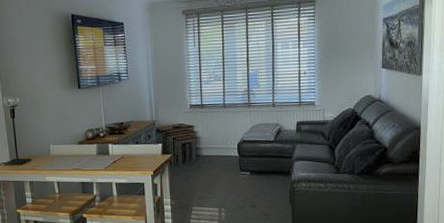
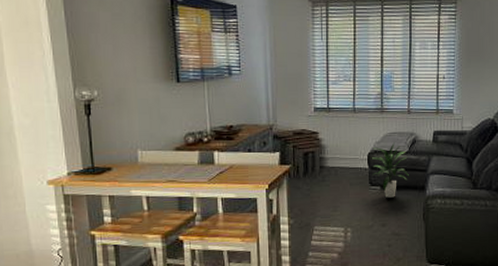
indoor plant: none [241,133,275,182] -> present [372,142,409,198]

